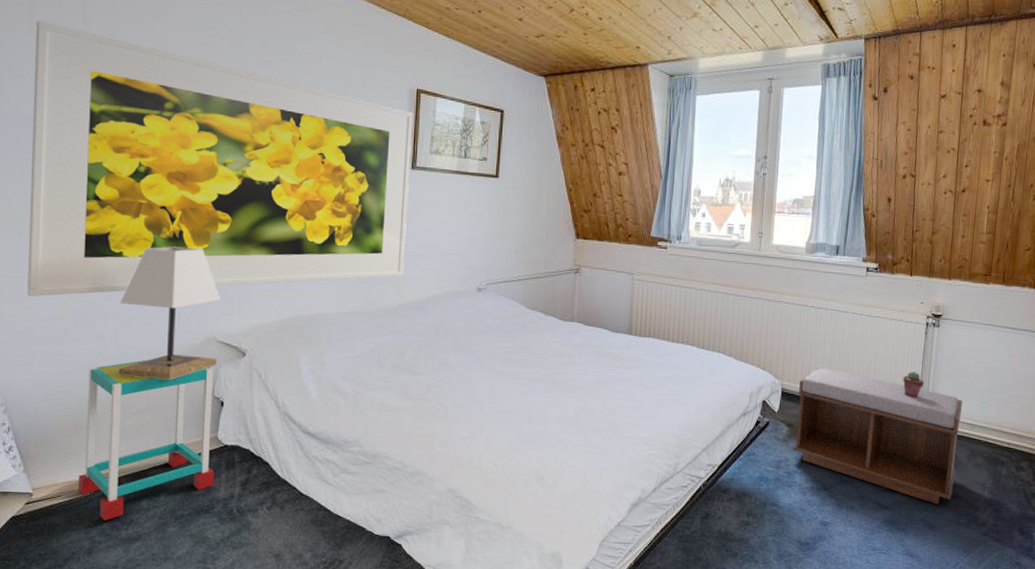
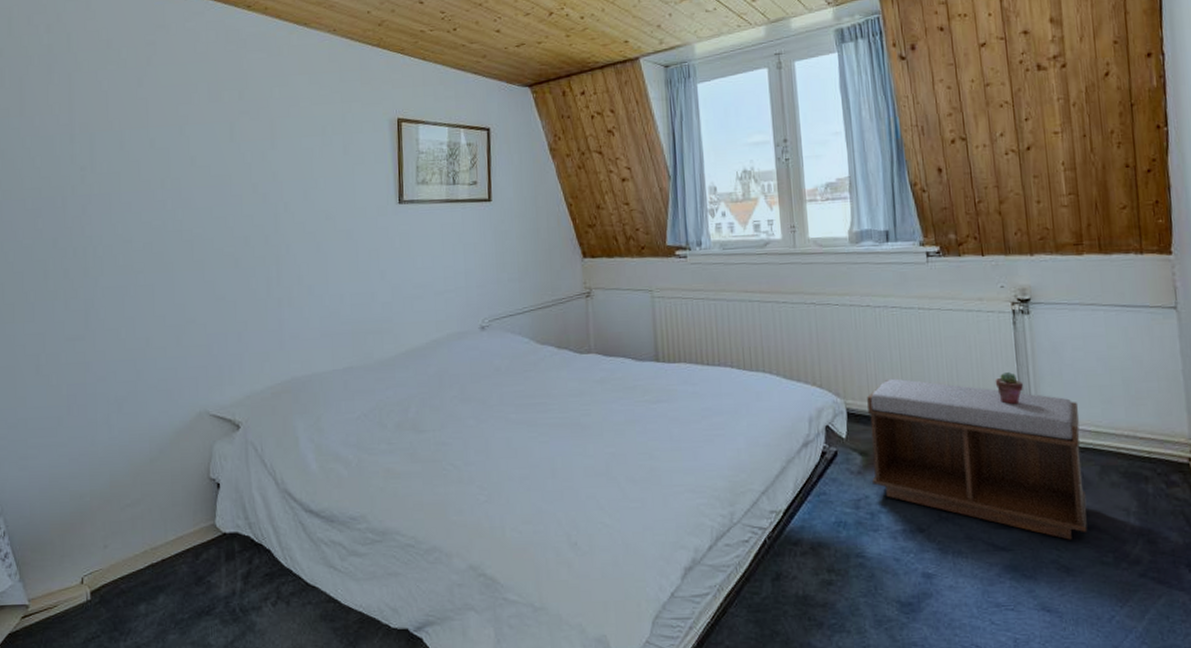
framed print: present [26,20,413,297] -> none [20,102,400,386]
side table: present [78,354,214,521] -> none [74,433,214,632]
lamp: present [118,246,221,381] -> none [110,315,212,465]

